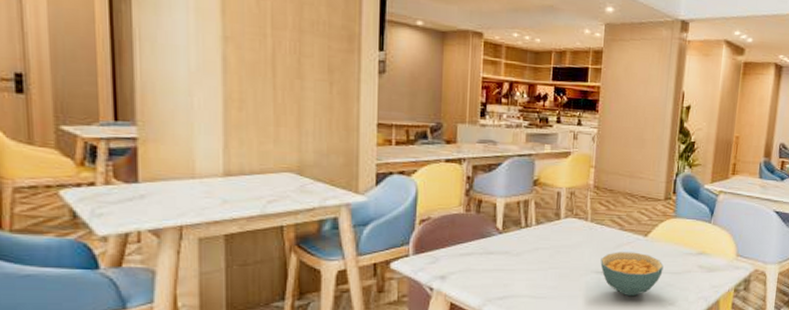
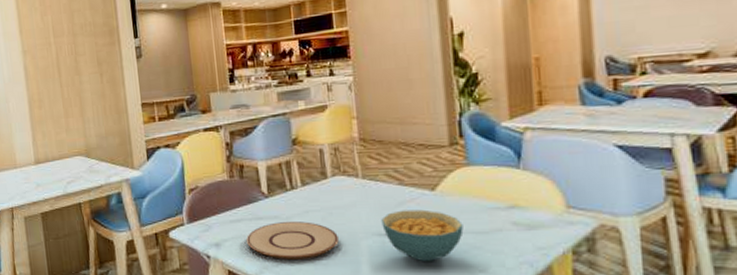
plate: none [474,257,562,293] -> present [247,221,339,260]

